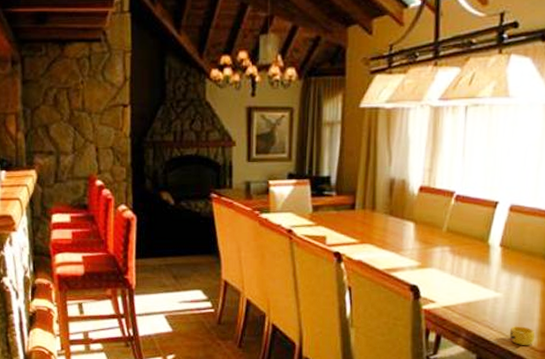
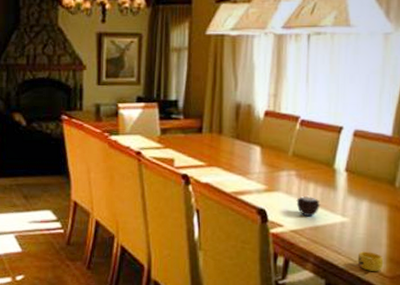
candle: none [449,271,474,293] -> present [296,195,321,217]

